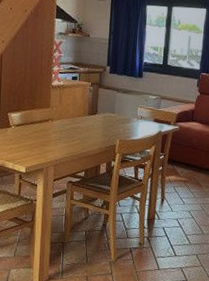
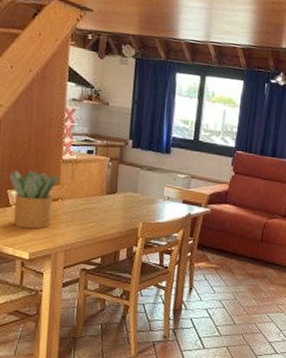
potted plant: none [10,96,49,147] -> present [9,170,59,229]

